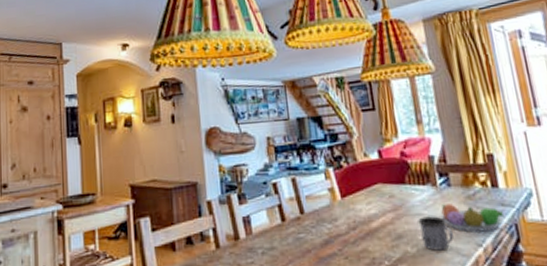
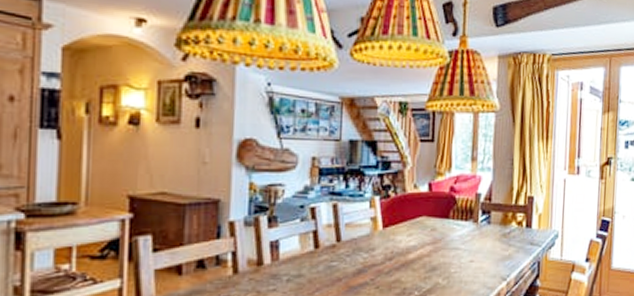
mug: present [418,216,454,251] -> none [454,251,483,283]
fruit bowl: present [440,203,504,232] -> none [475,239,530,268]

